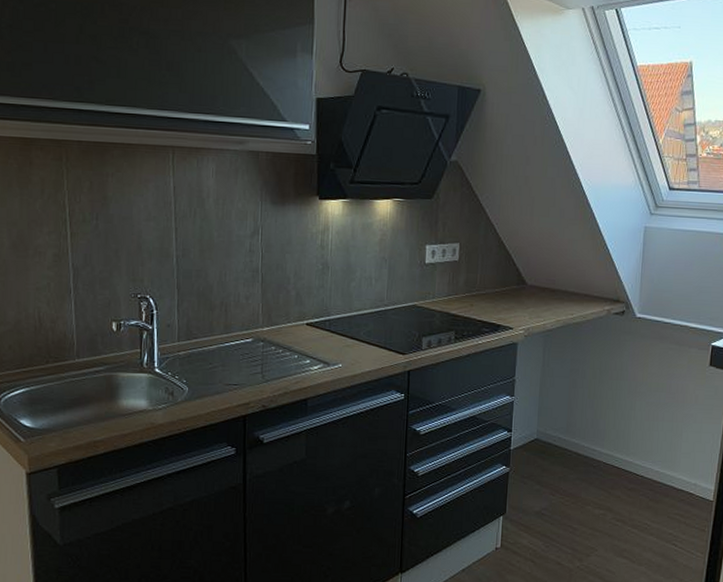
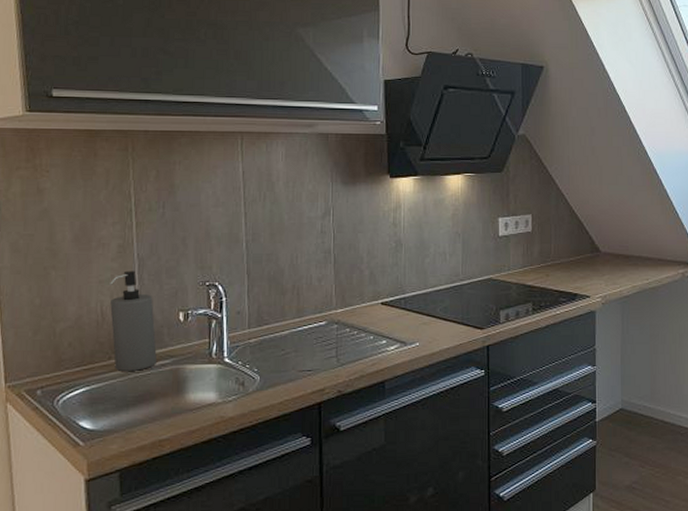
soap dispenser: none [46,279,92,376] -> present [110,271,158,371]

